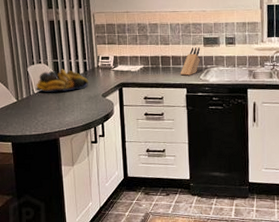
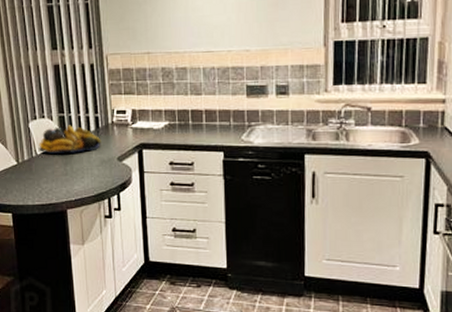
knife block: present [180,47,201,76] -> none [215,98,242,135]

